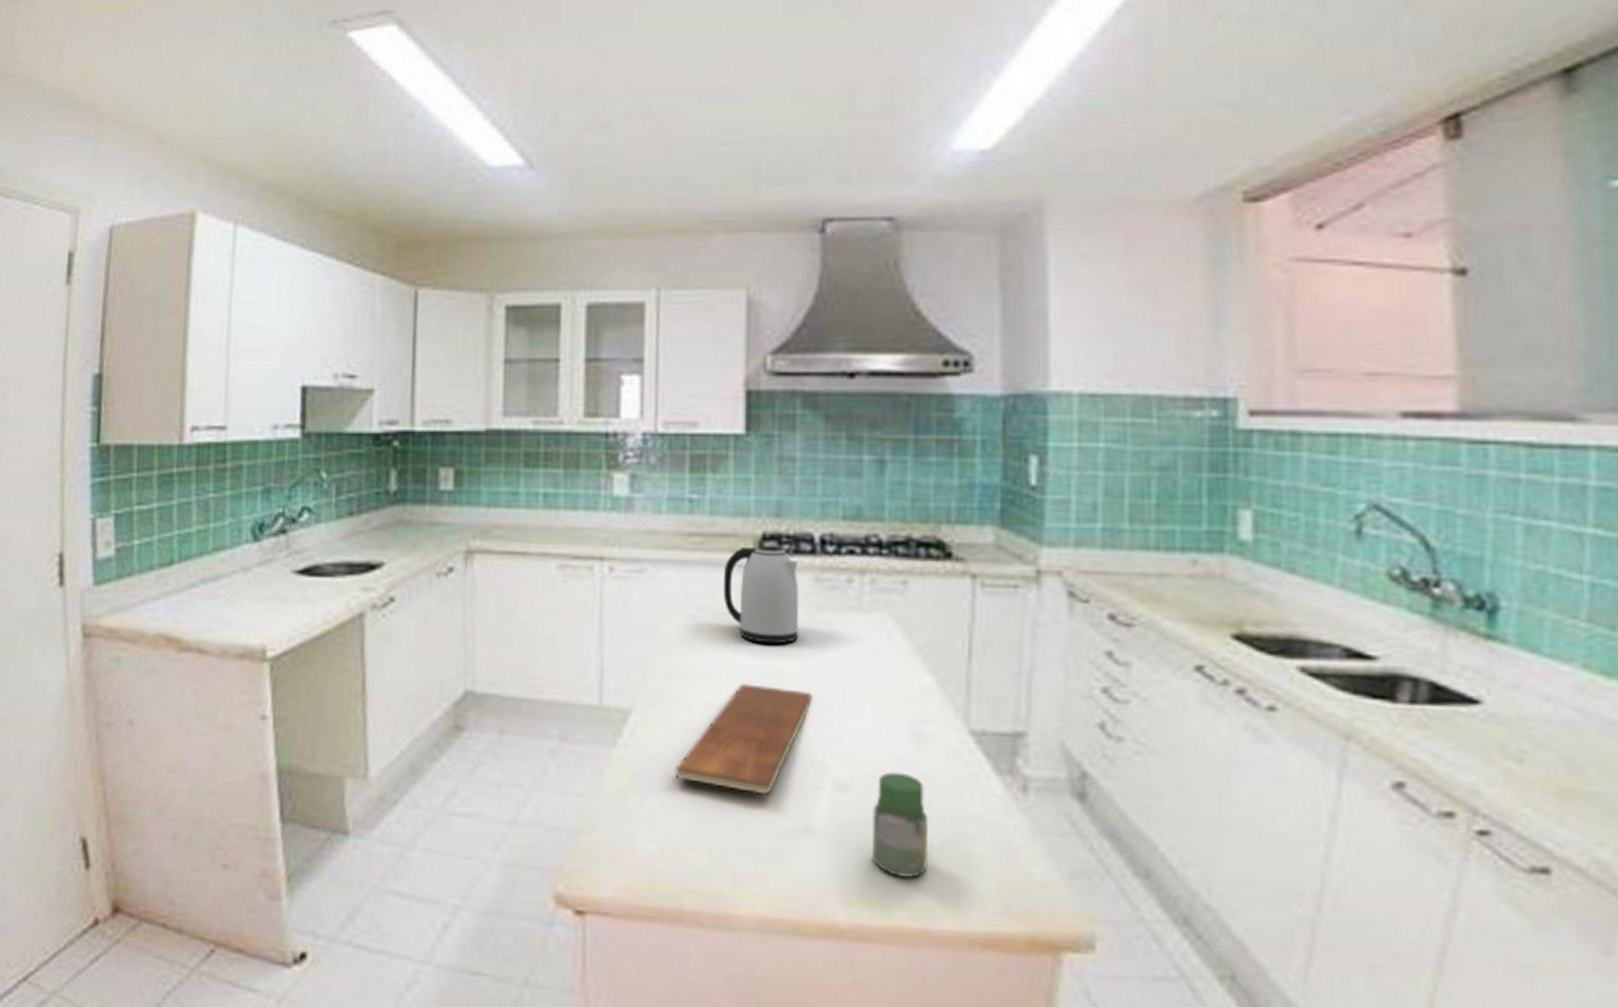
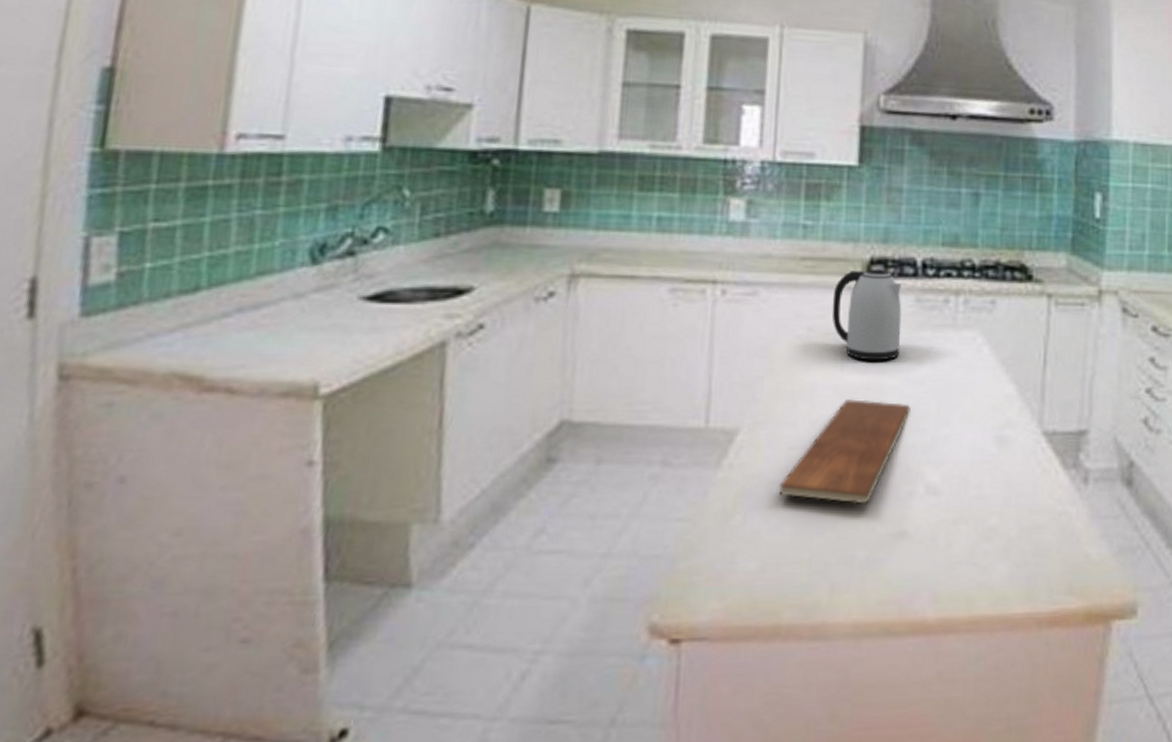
jar: present [871,772,929,879] -> none [958,473,1007,570]

